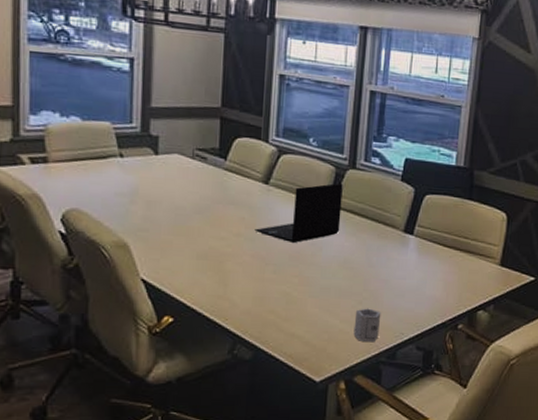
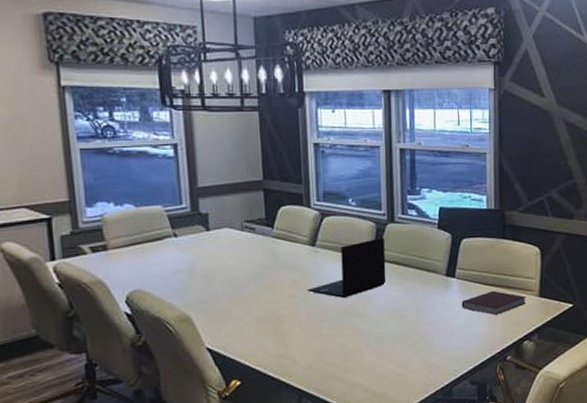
cup: present [353,308,381,341] -> none [409,350,434,383]
notebook: none [416,253,487,279] -> present [461,290,527,315]

